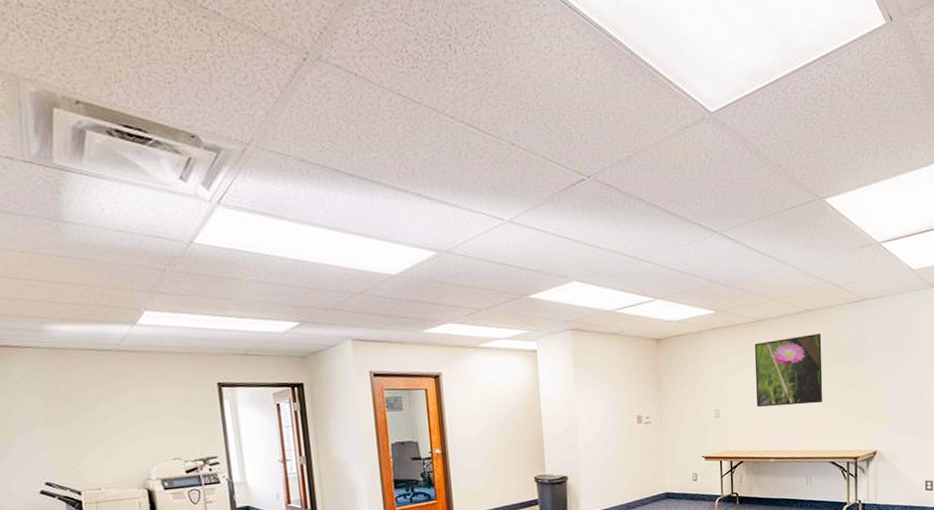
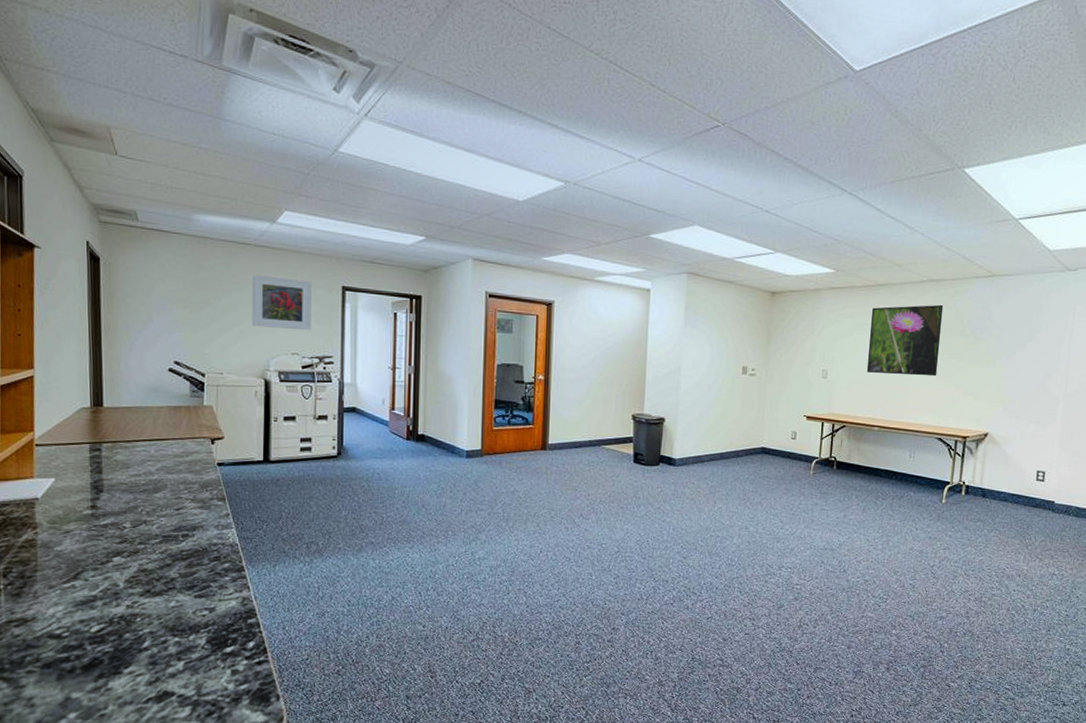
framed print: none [119,381,191,436] -> present [251,275,313,331]

